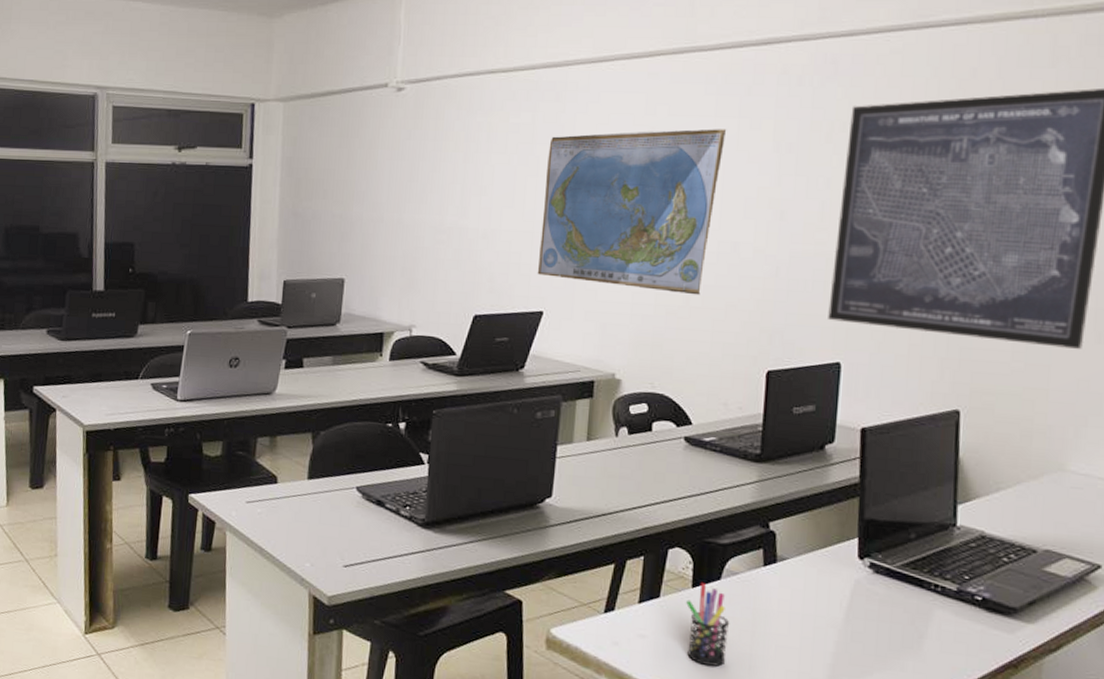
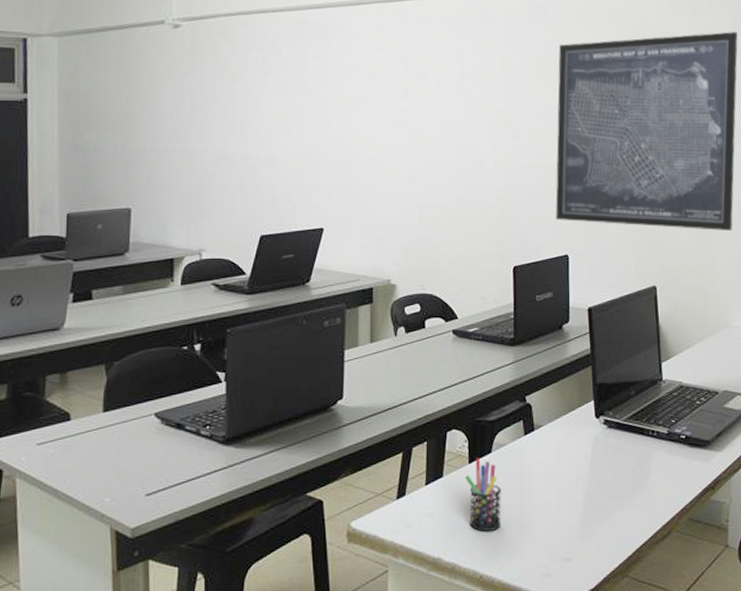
world map: present [537,129,727,296] -> none [315,63,466,206]

